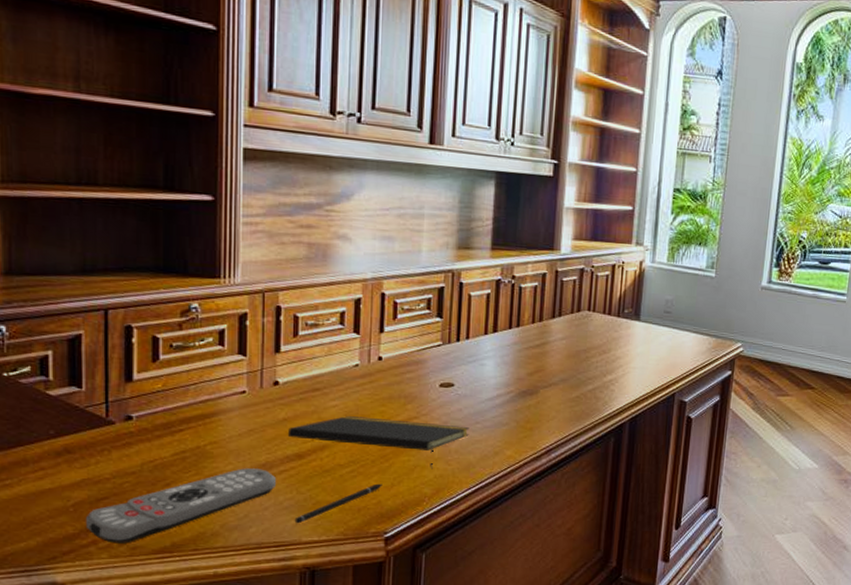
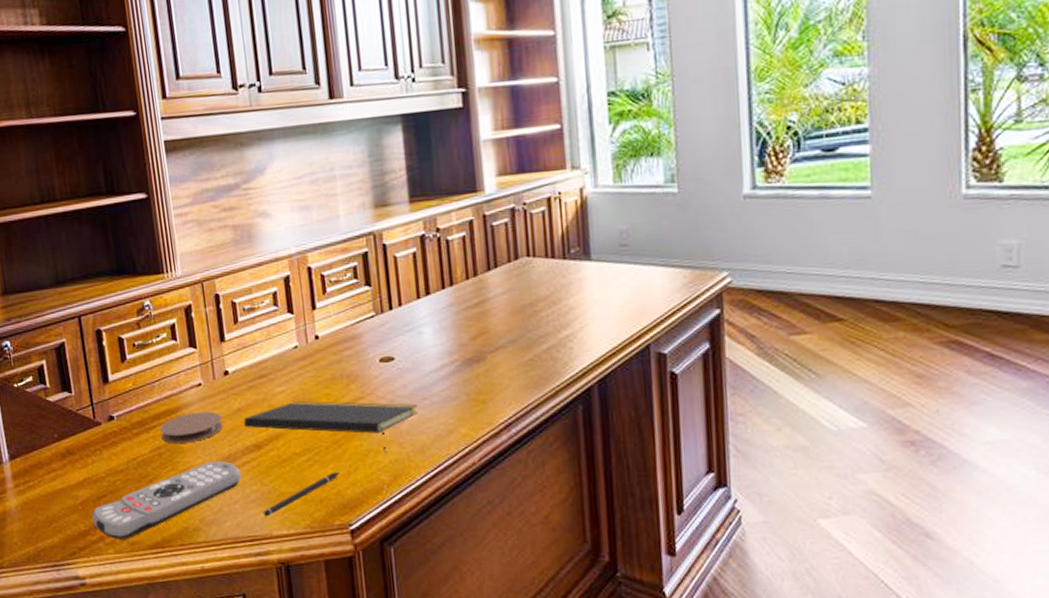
coaster: none [189,418,263,449] -> present [160,411,223,444]

